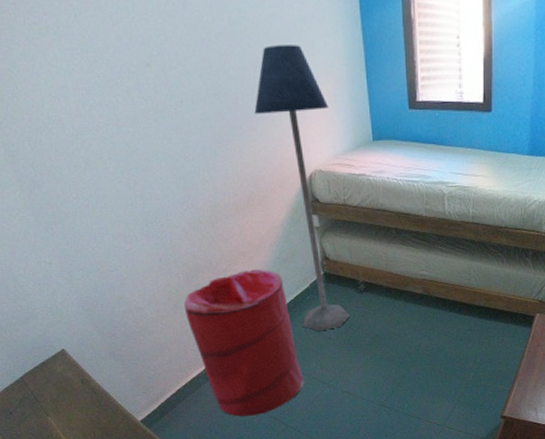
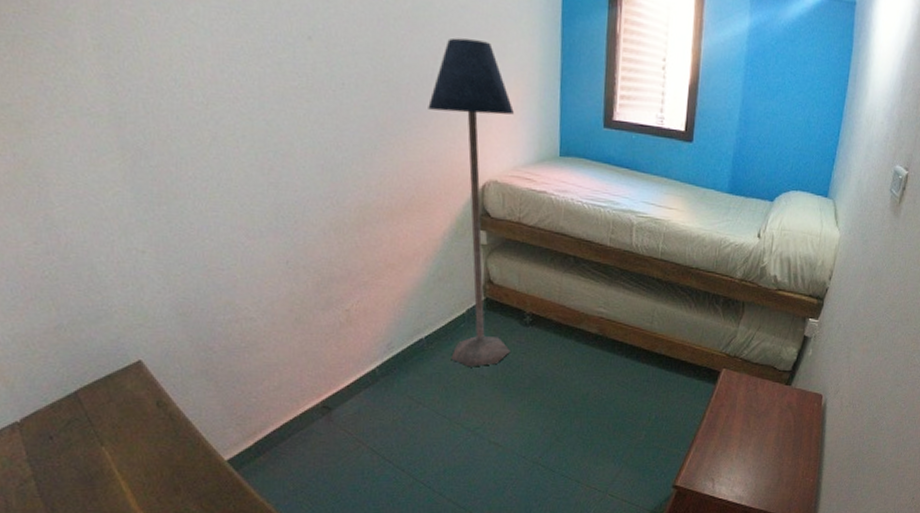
laundry hamper: present [183,269,304,417] -> none [307,285,445,464]

